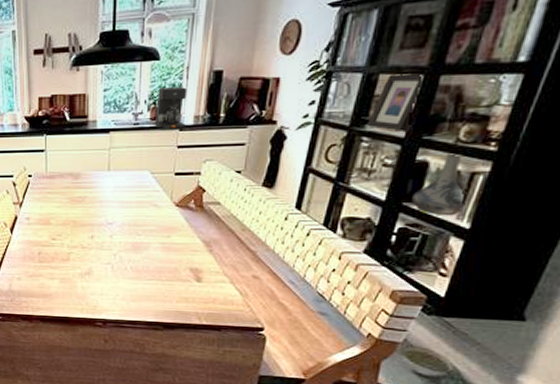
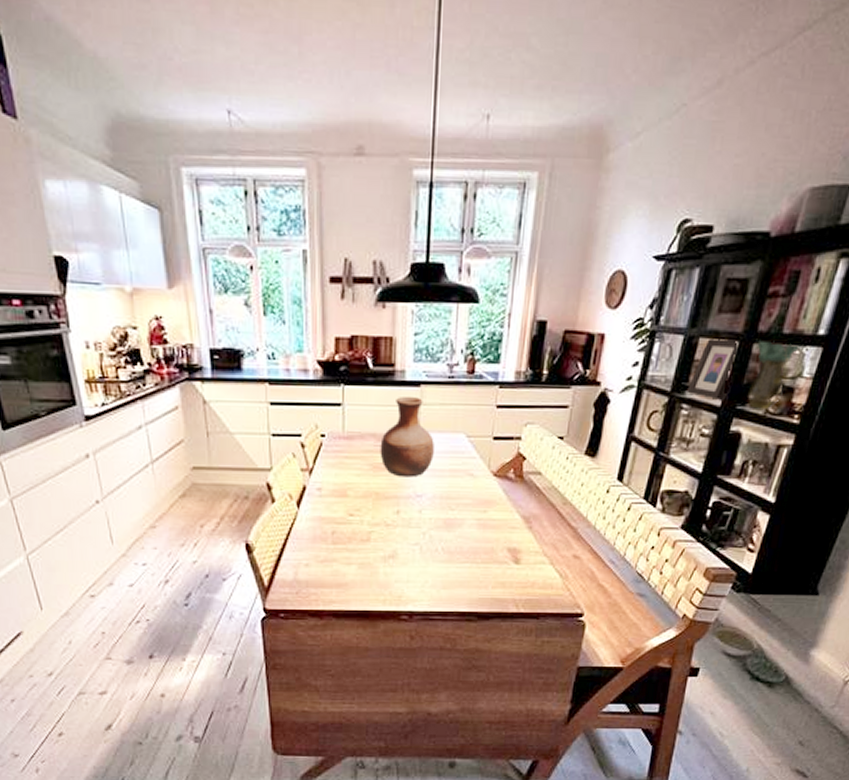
vase: none [76,141,122,208] -> present [380,396,434,477]
coffee maker: present [154,87,188,130] -> none [471,336,509,387]
decorative vase: present [411,153,464,216] -> none [724,425,771,490]
vase: none [434,59,497,138] -> present [746,327,801,409]

